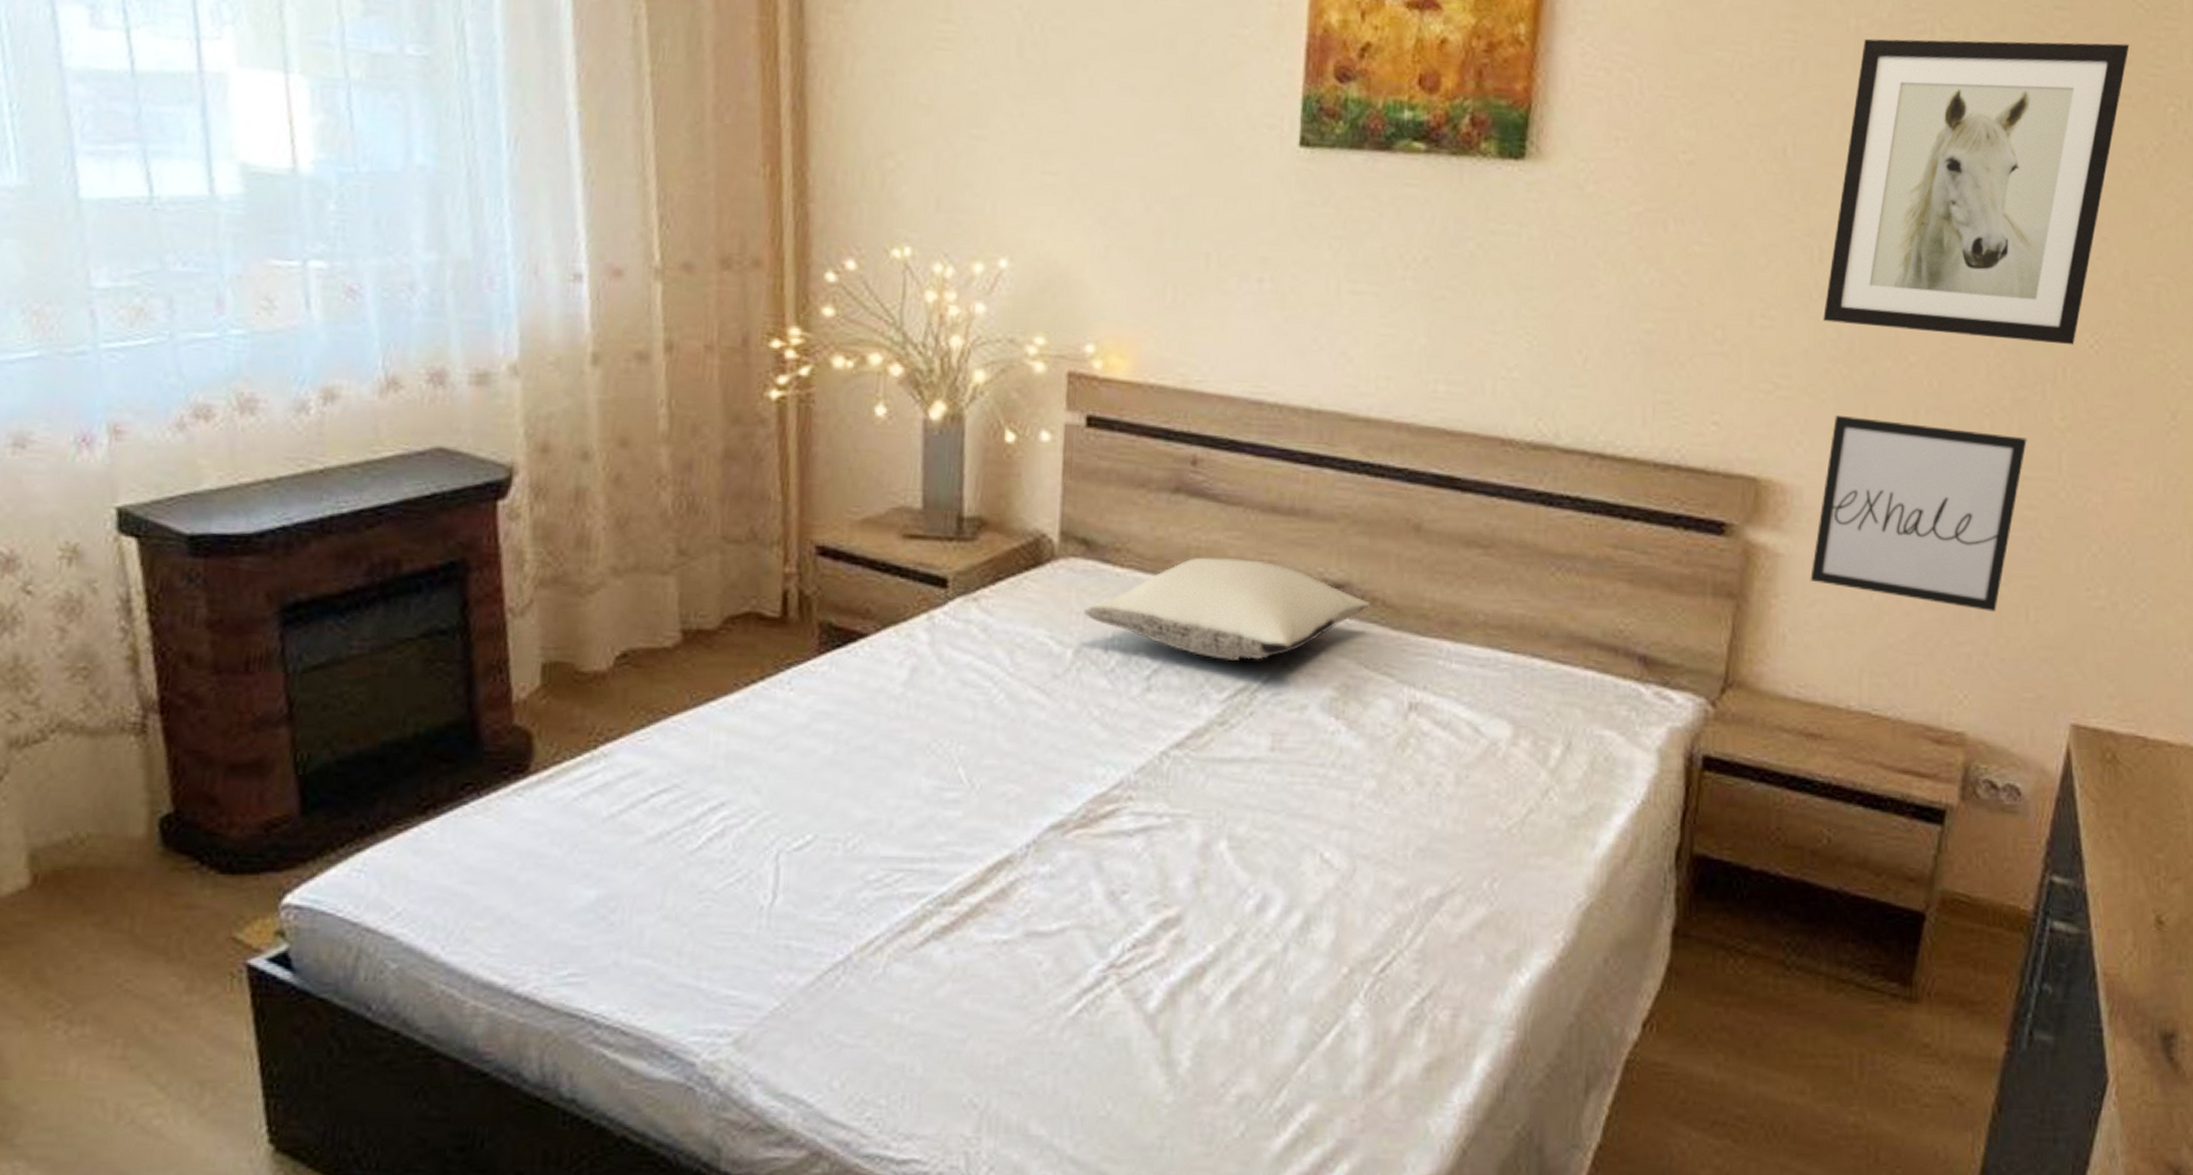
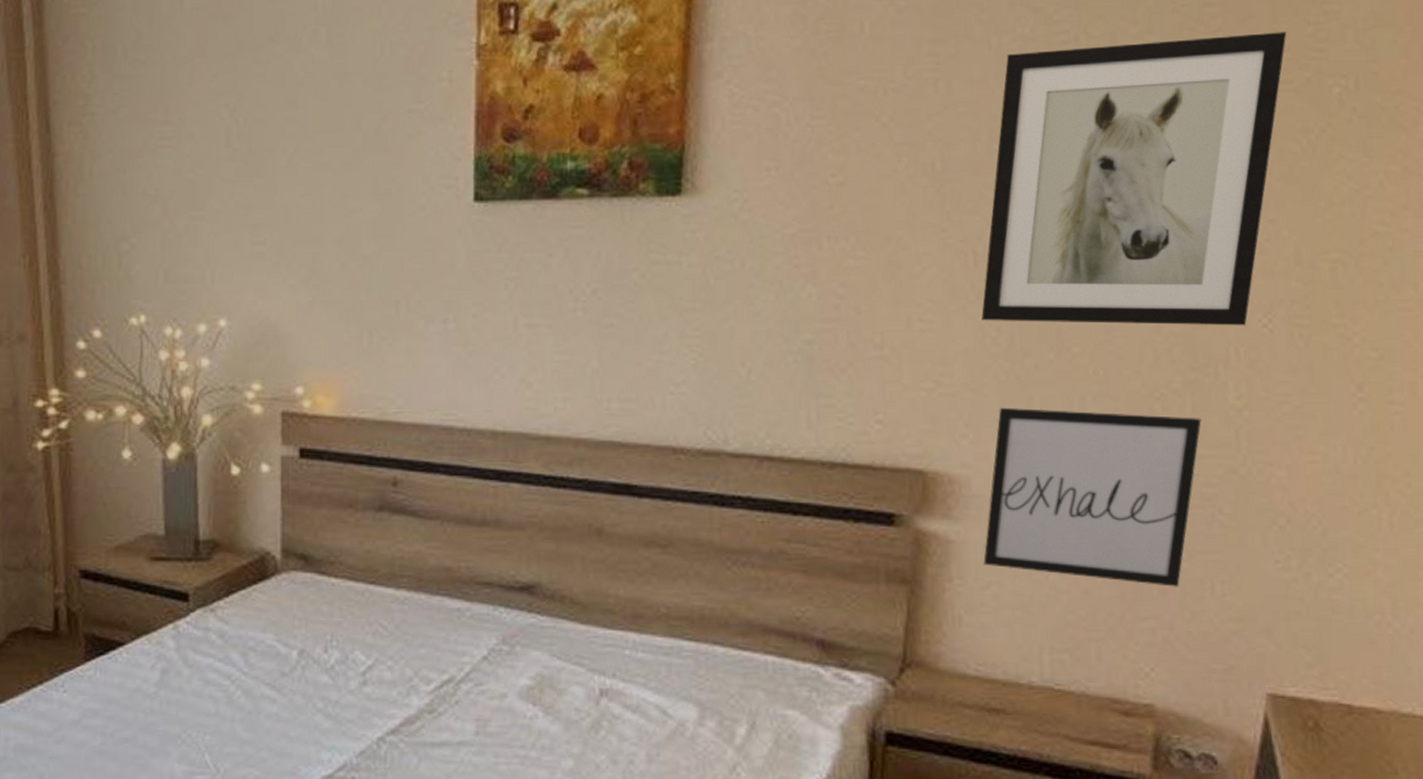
pillow: present [1084,557,1371,661] -> none [305,566,560,656]

